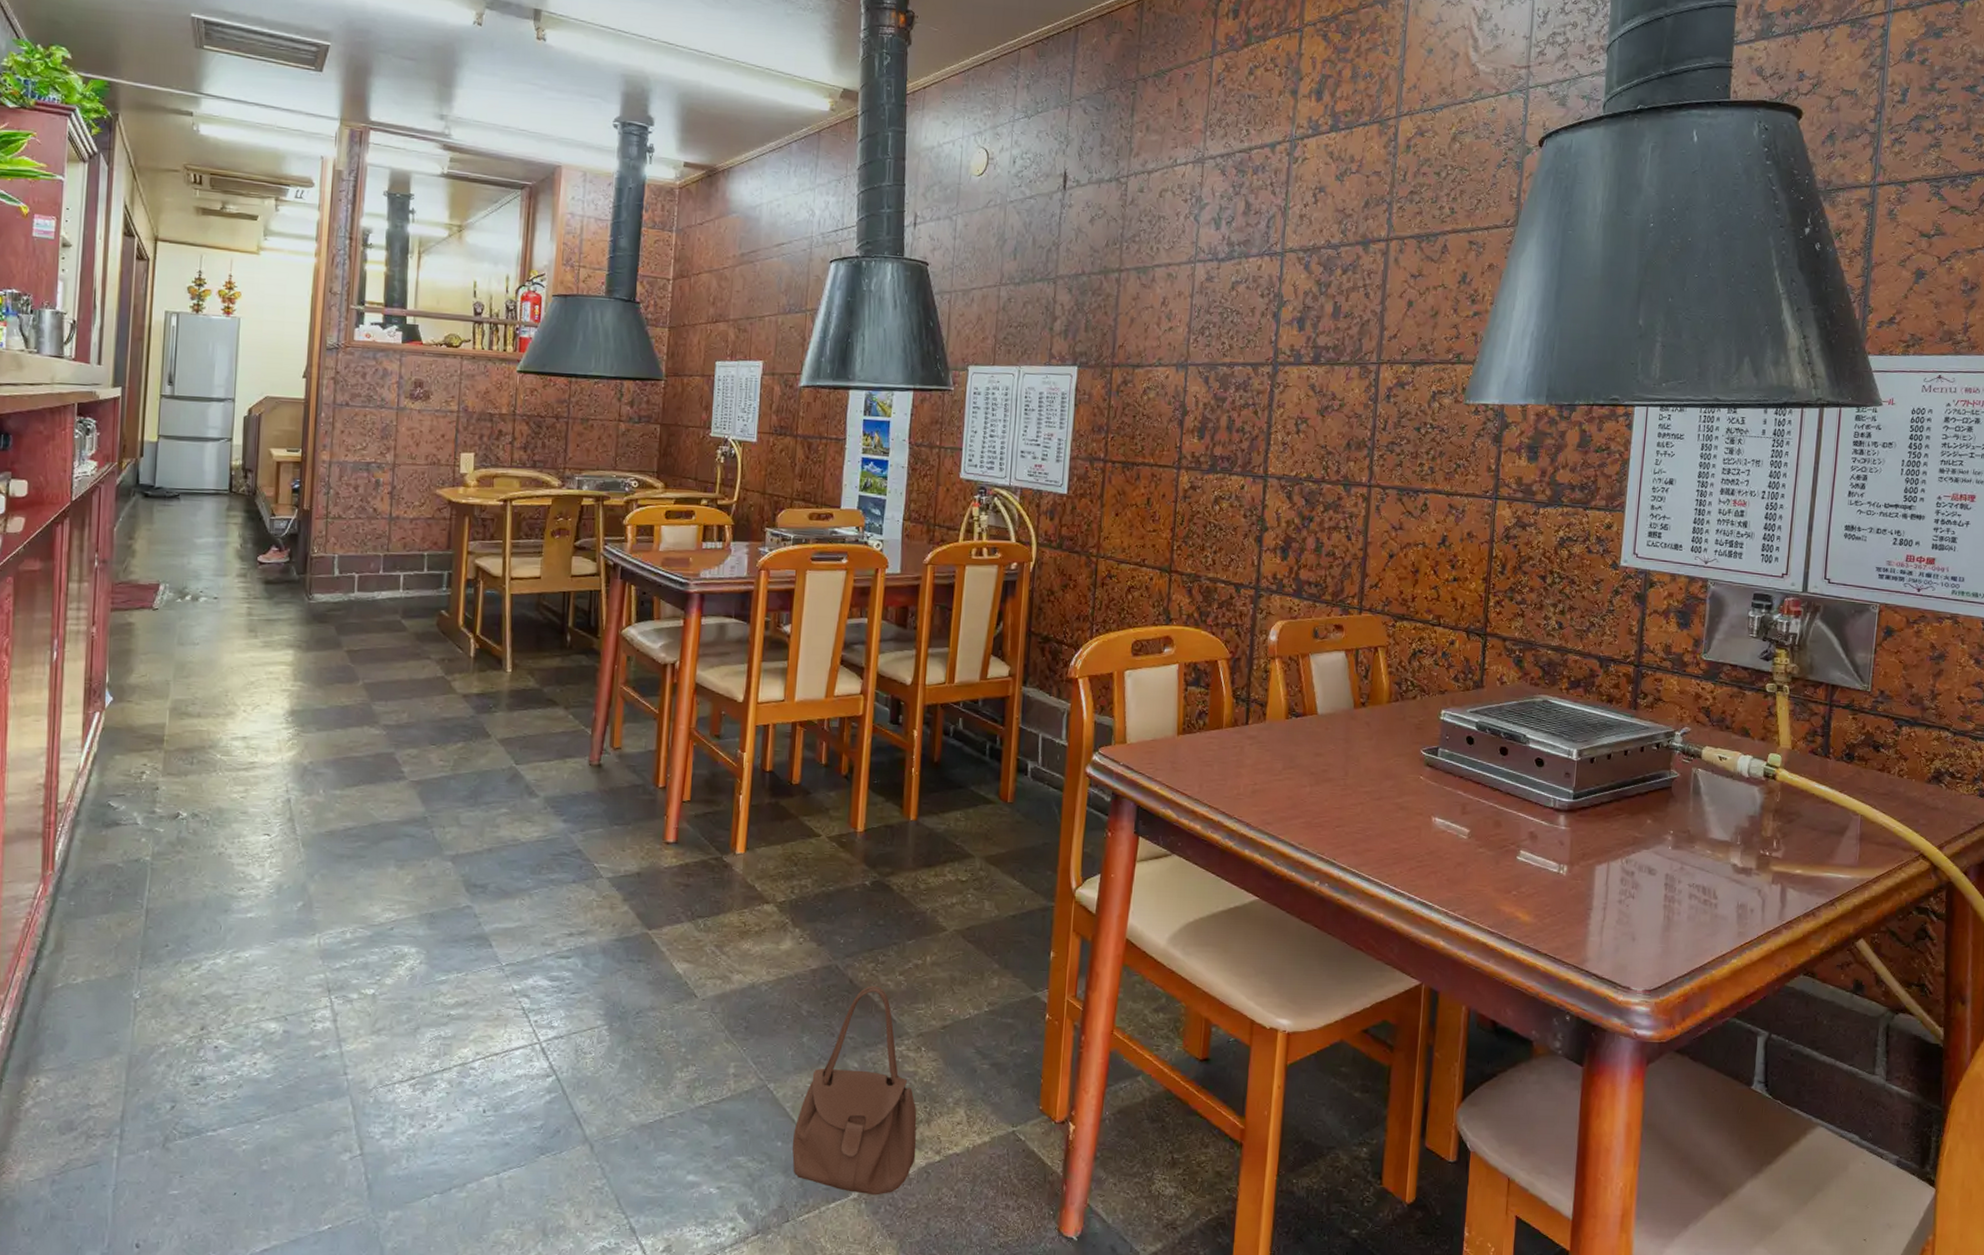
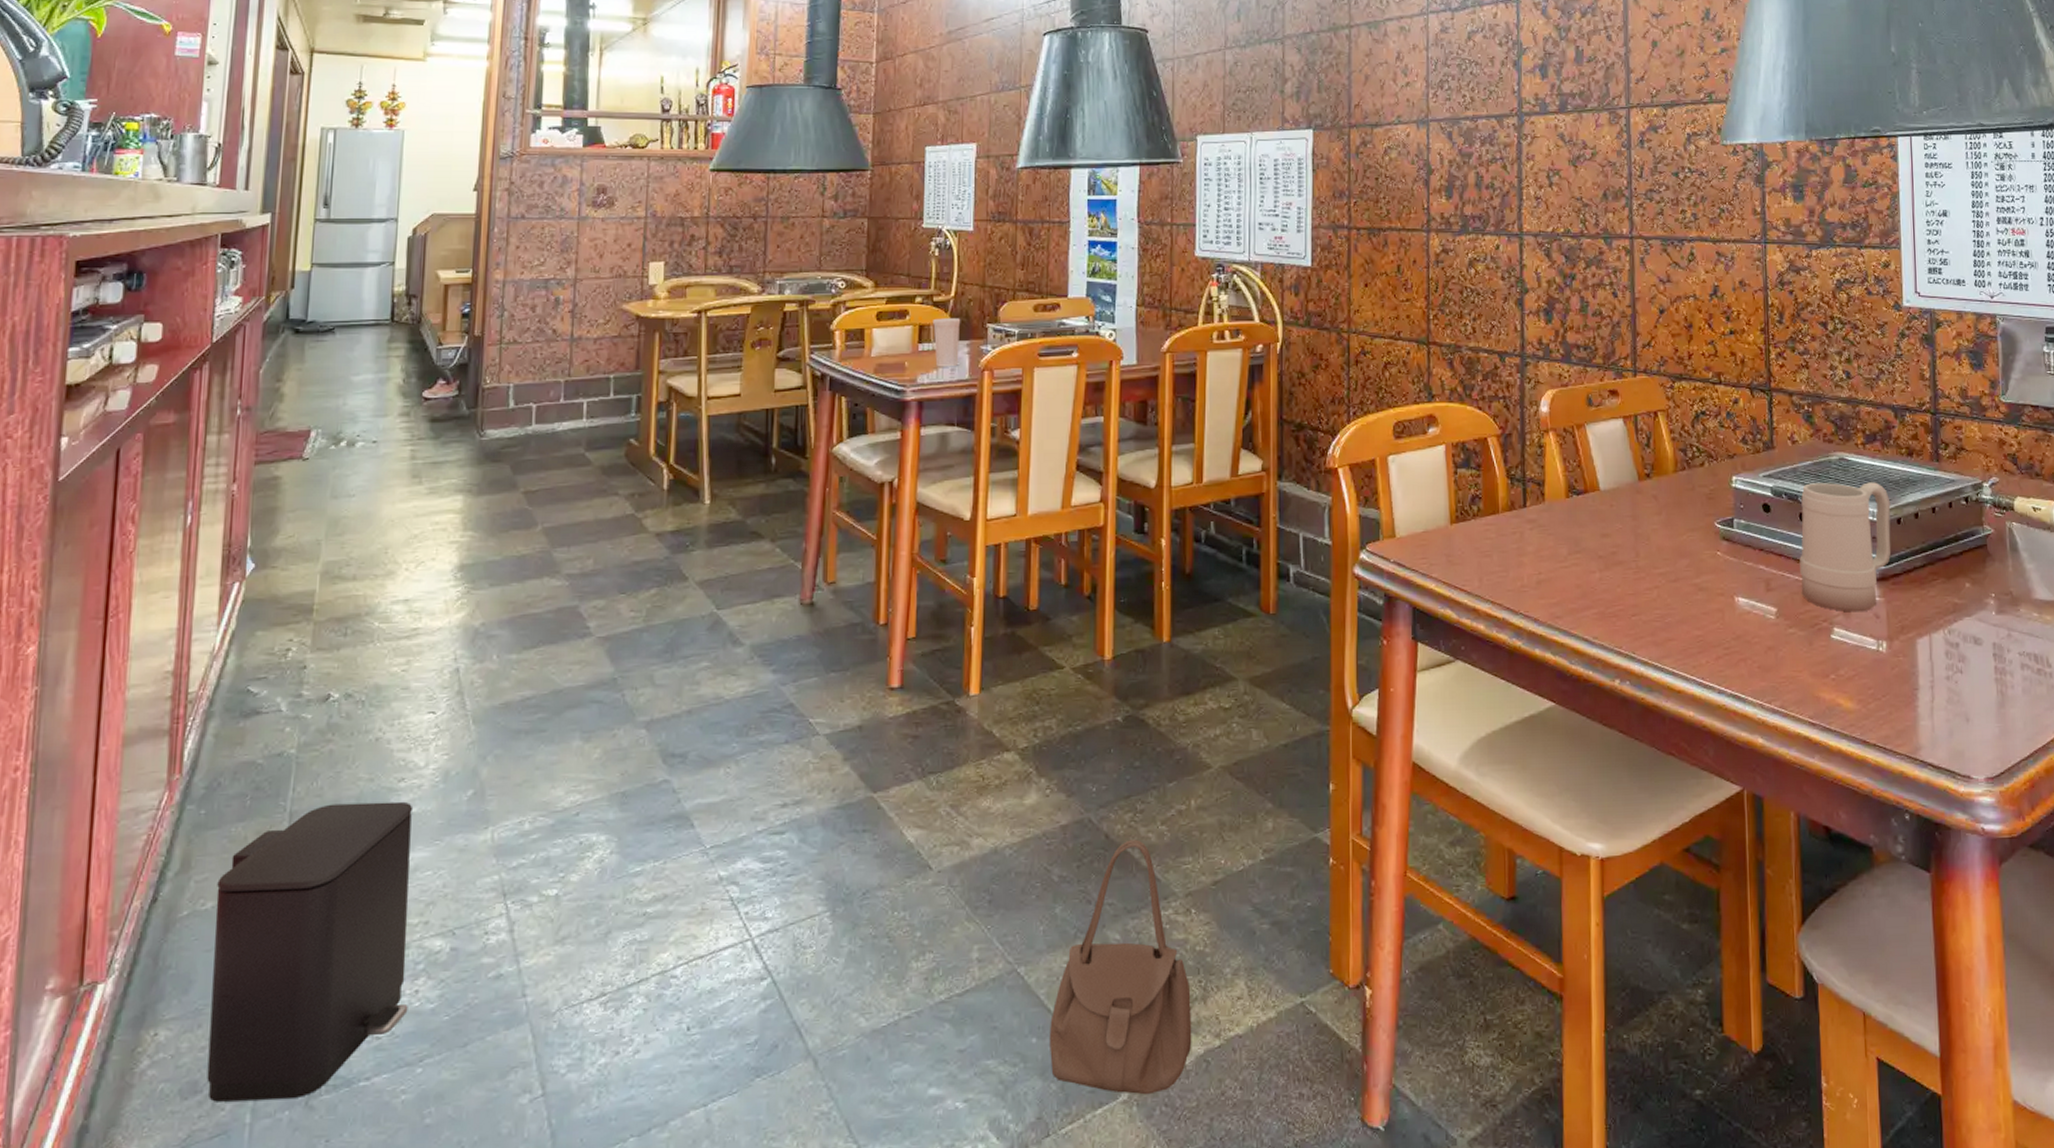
pedal bin: none [80,905,252,1140] -> present [207,801,414,1102]
cup: none [716,520,742,565] -> present [933,318,961,367]
beer mug: none [1493,721,1587,839] -> present [1800,482,1891,612]

